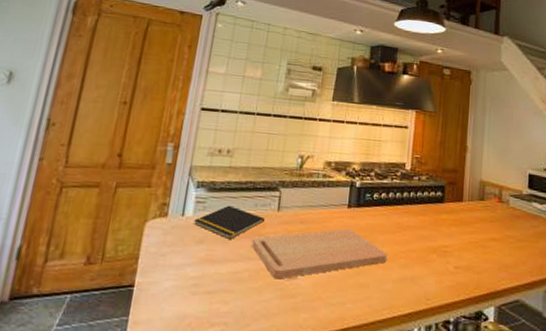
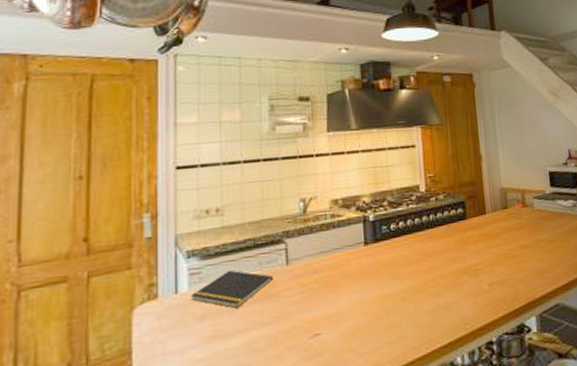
cutting board: present [252,228,388,279] -> none [264,267,417,340]

